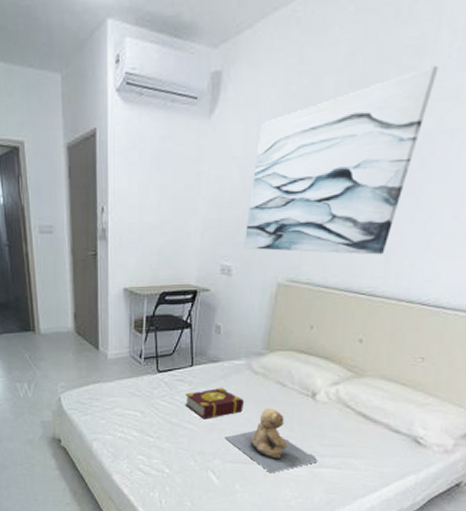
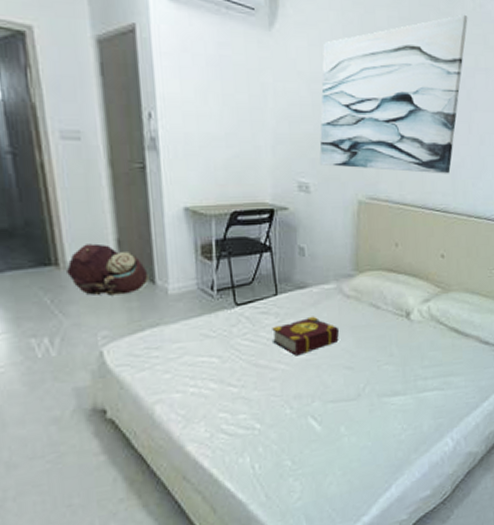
backpack: none [40,316,94,356] -> present [66,243,149,296]
teddy bear: present [224,407,318,474] -> none [322,333,421,407]

